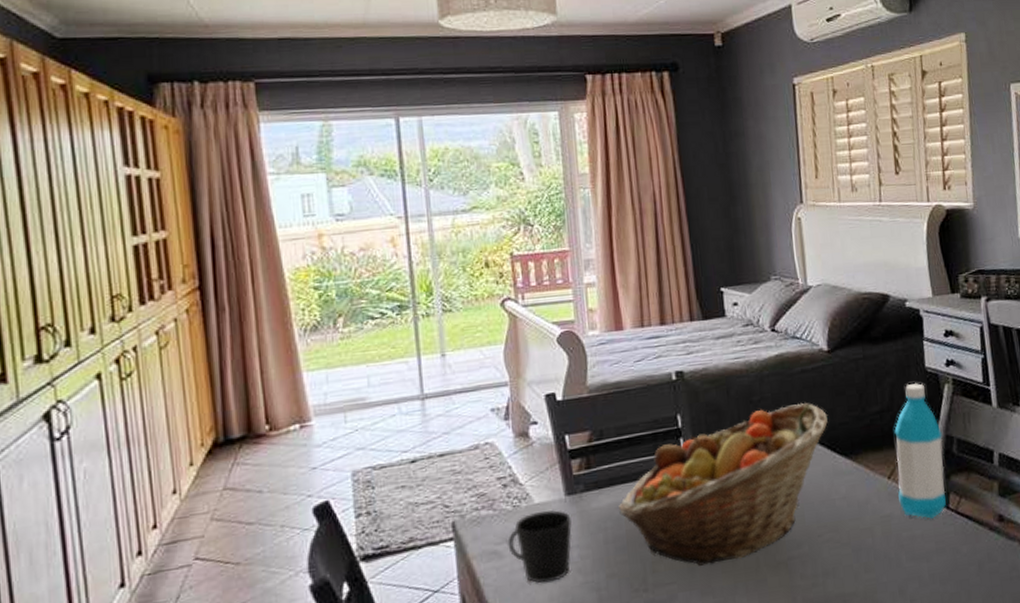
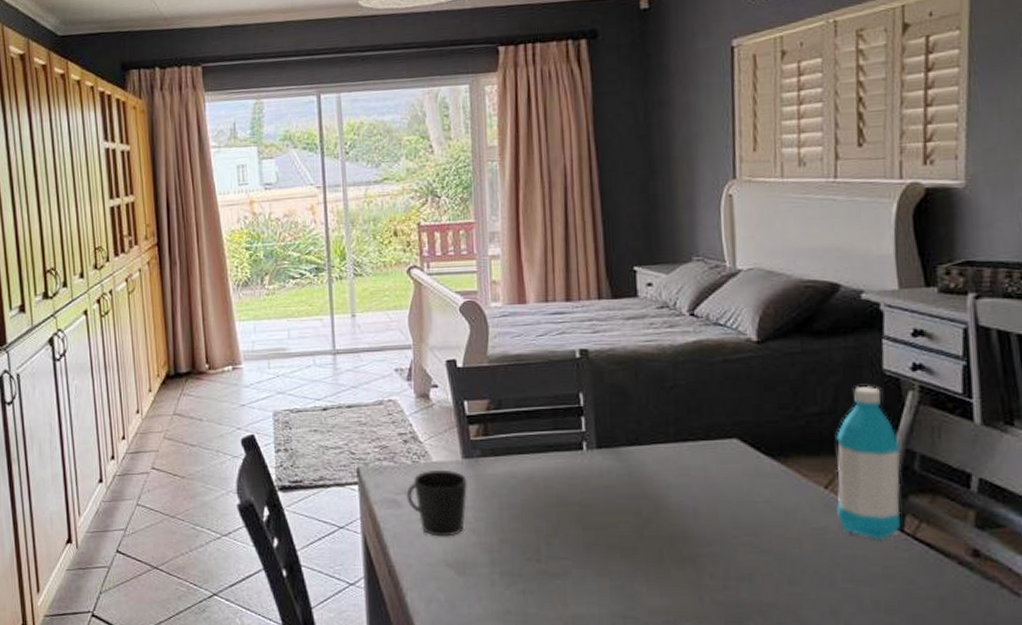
fruit basket: present [619,403,828,566] -> none [515,395,752,547]

